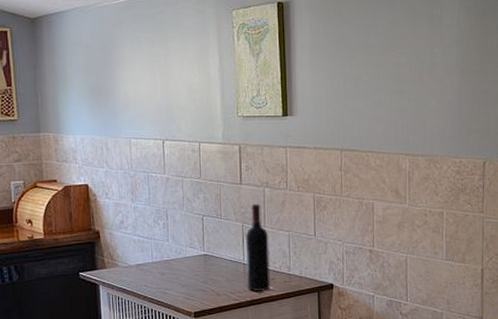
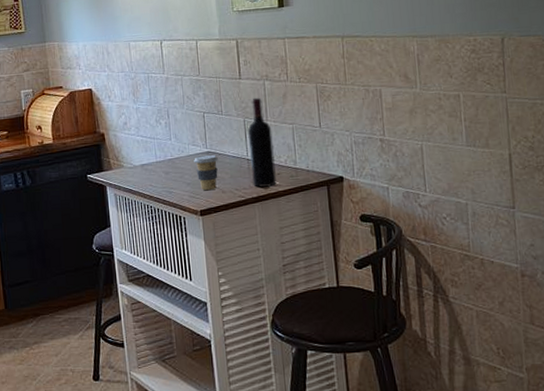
coffee cup: none [190,257,215,292] -> present [194,154,218,190]

